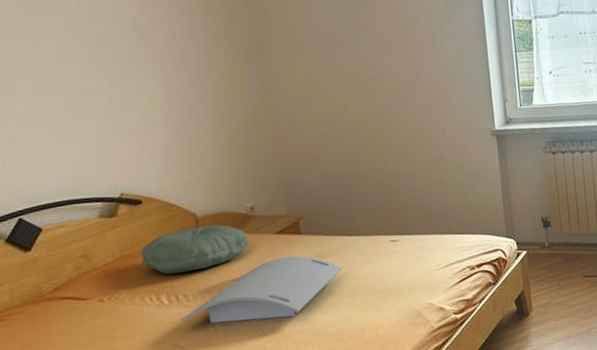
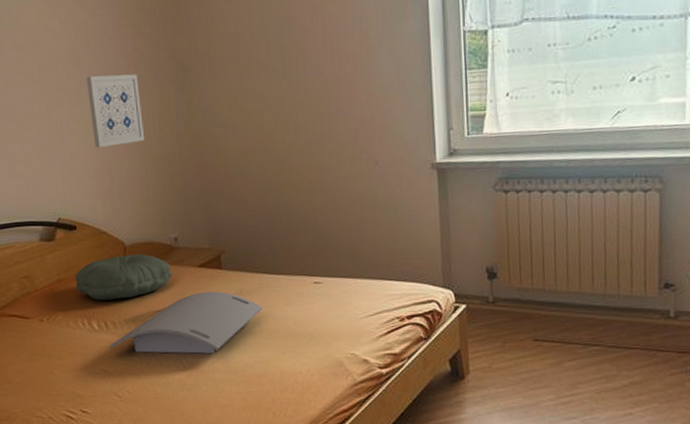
wall art: none [152,50,218,122] -> present [86,74,145,148]

